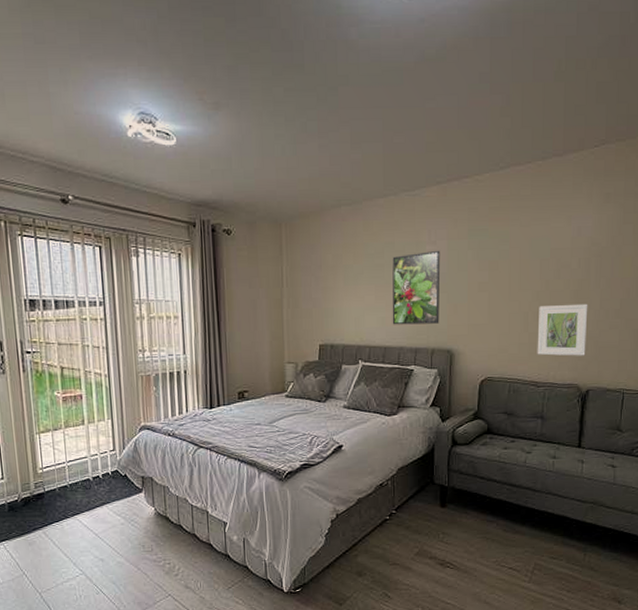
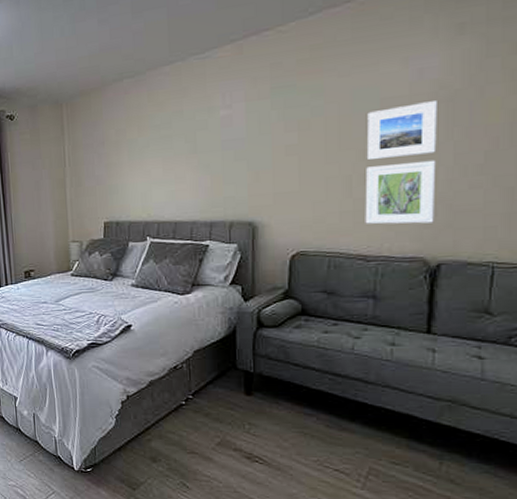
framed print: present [392,250,441,325] -> none [181,114,238,198]
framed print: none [539,255,590,301] -> present [366,101,437,161]

